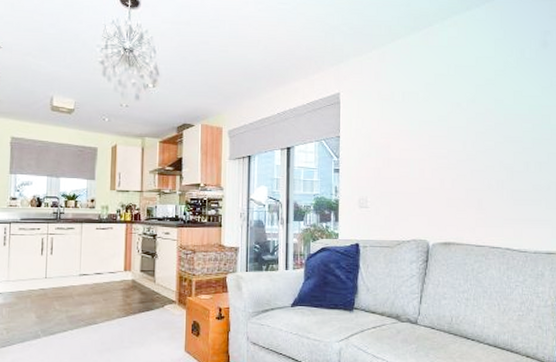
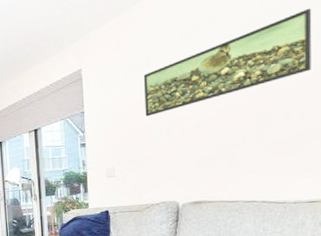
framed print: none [400,72,546,150] -> present [144,8,312,117]

